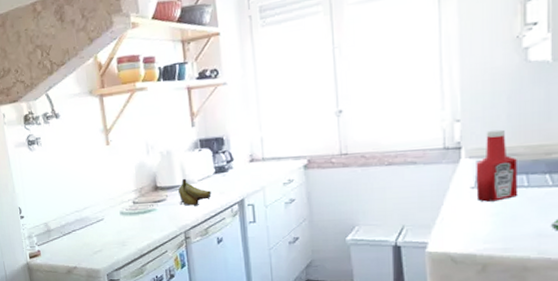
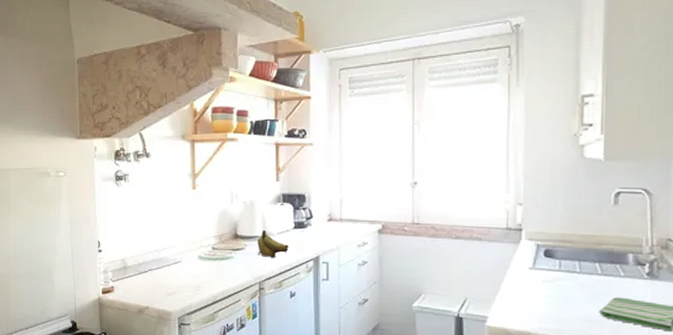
ketchup bottle: present [476,129,518,202] -> none [533,216,572,284]

